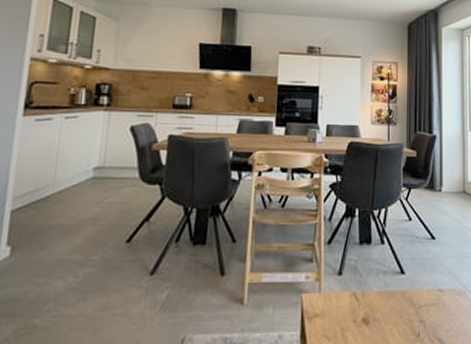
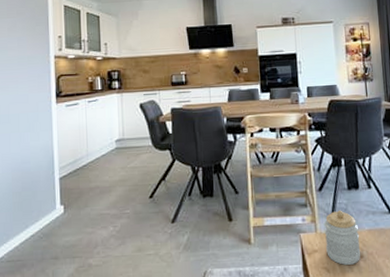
jar: none [329,267,368,333] -> present [324,210,361,265]

